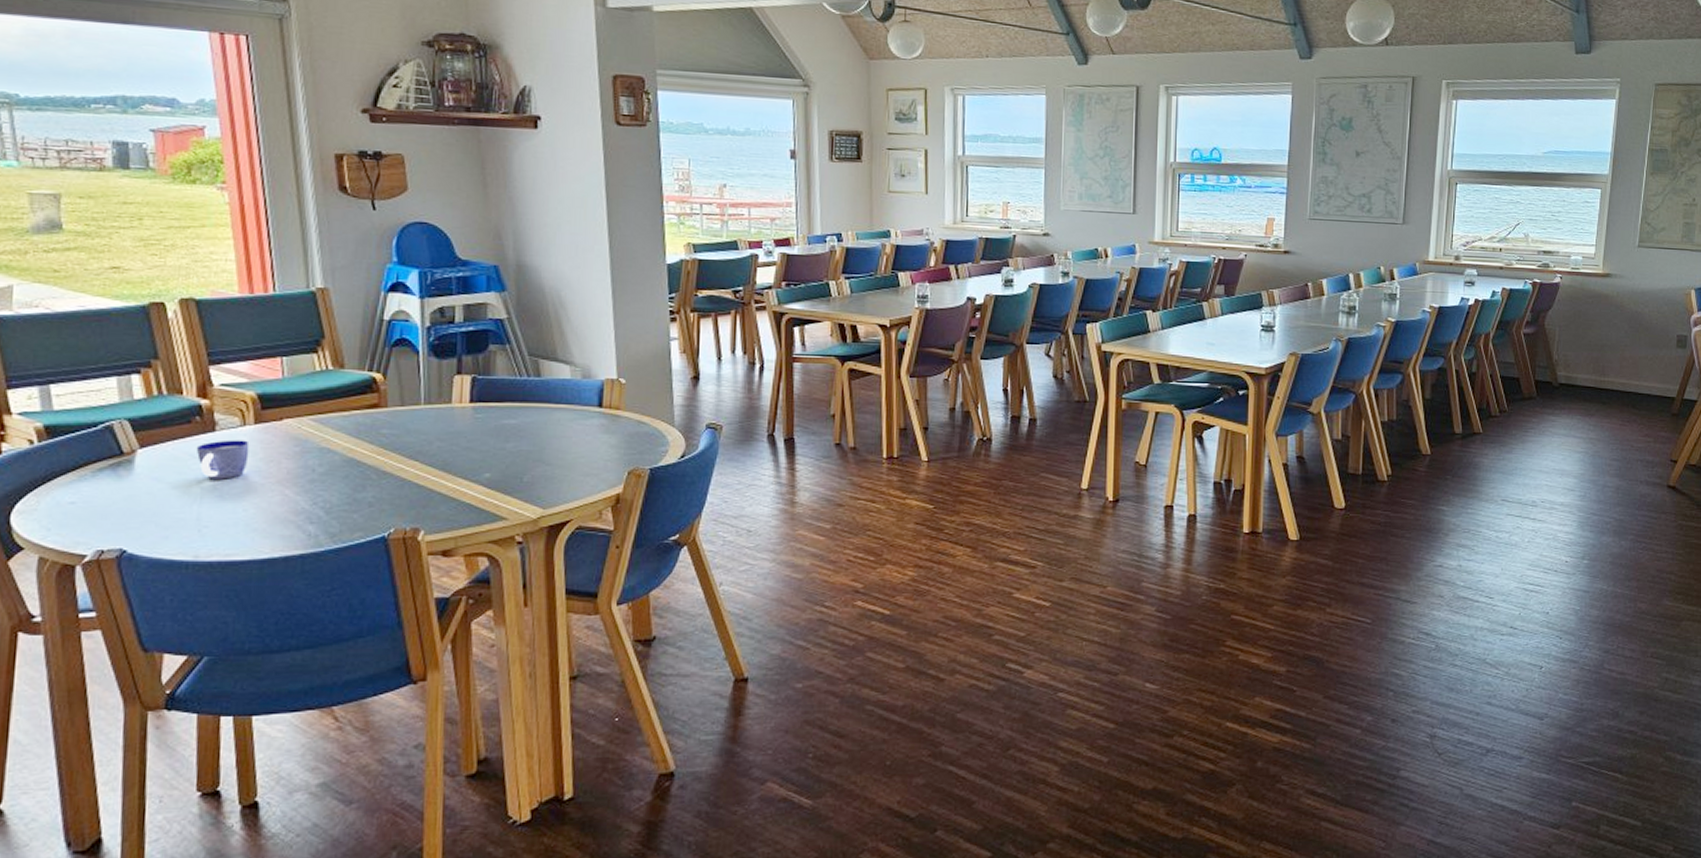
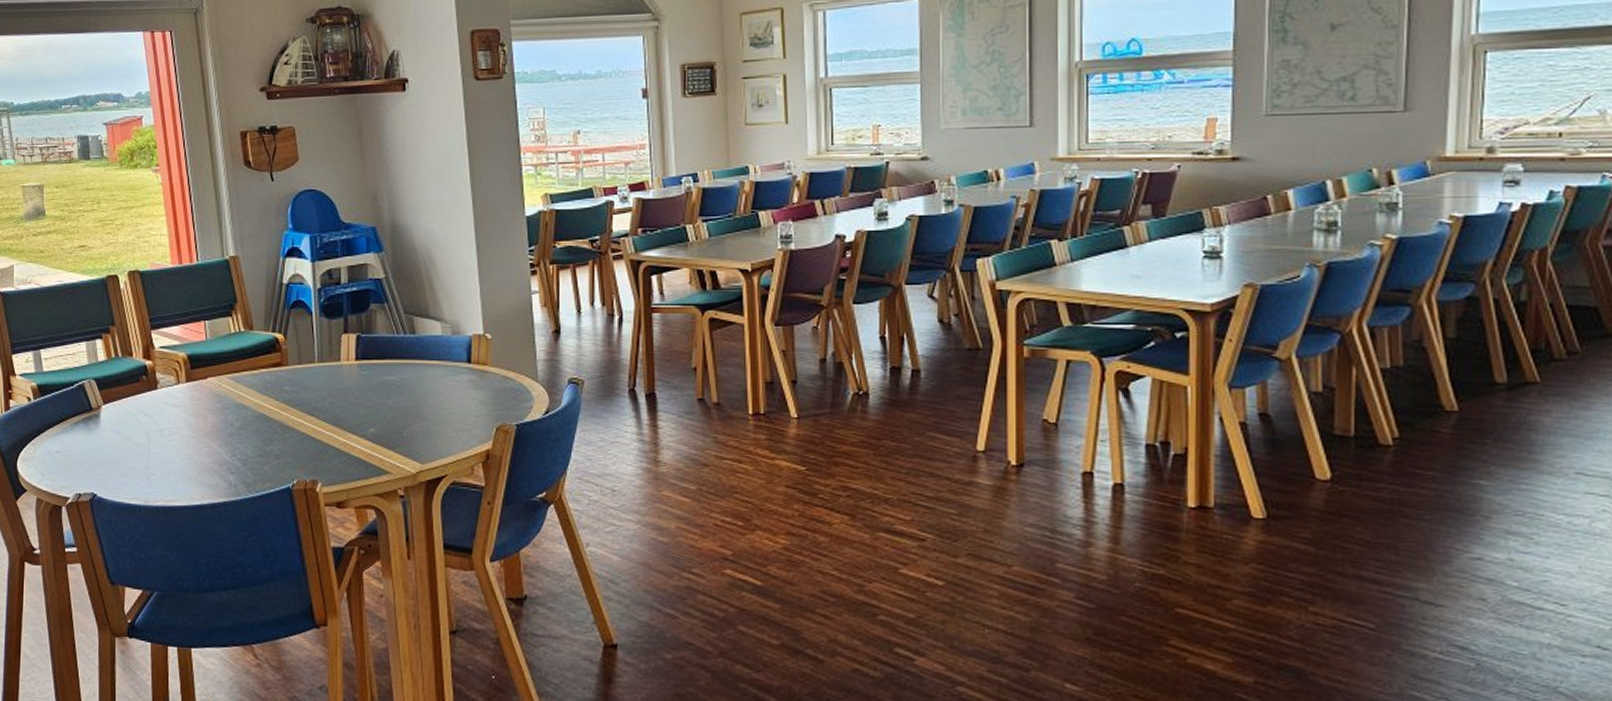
cup: present [196,440,250,480] -> none [143,397,183,433]

